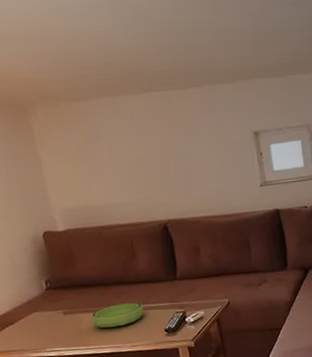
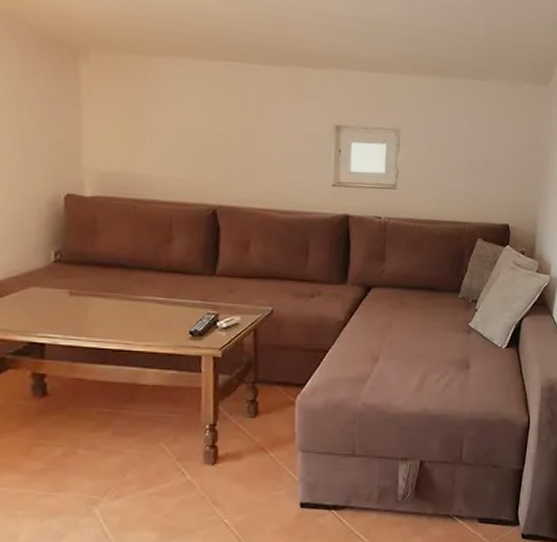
bowl: present [91,302,144,328] -> none [102,293,169,320]

